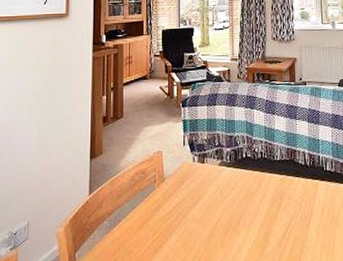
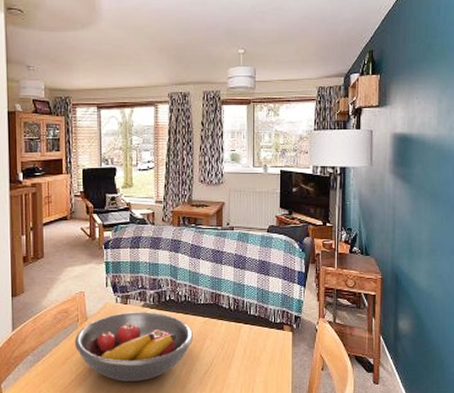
fruit bowl: none [151,170,270,247] -> present [74,311,193,382]

